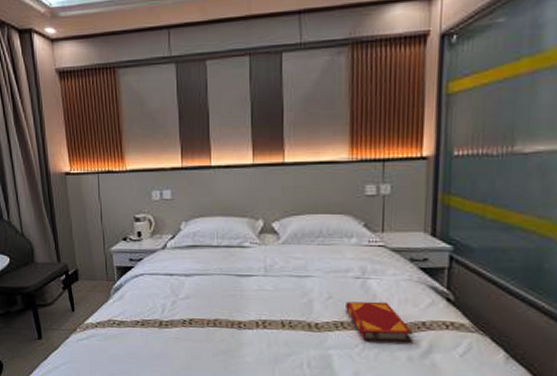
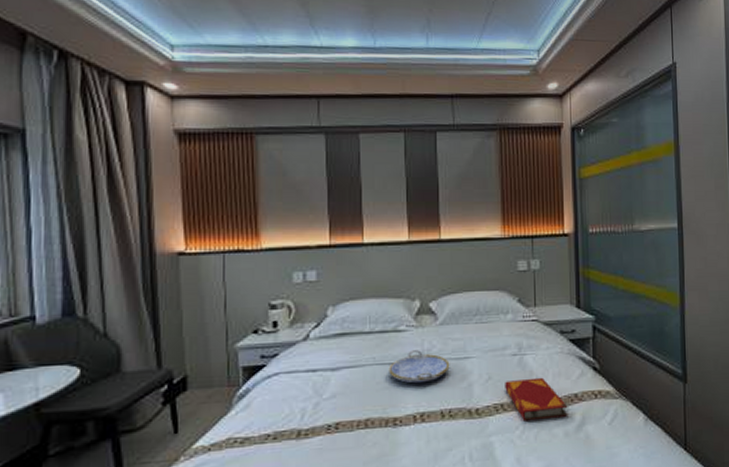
serving tray: none [234,265,291,295] -> present [389,350,450,384]

